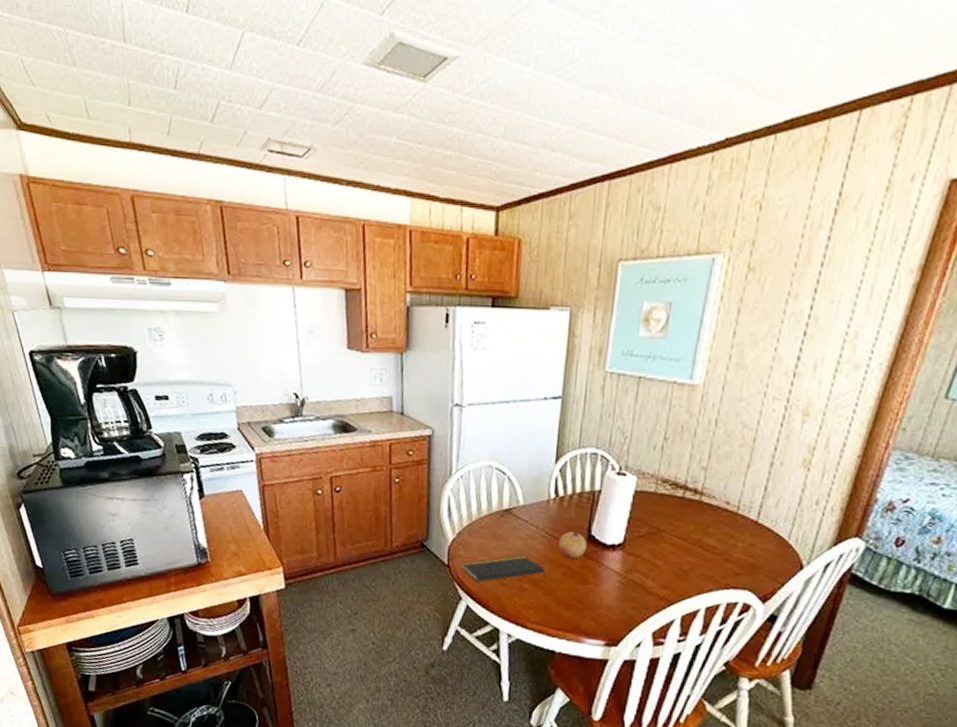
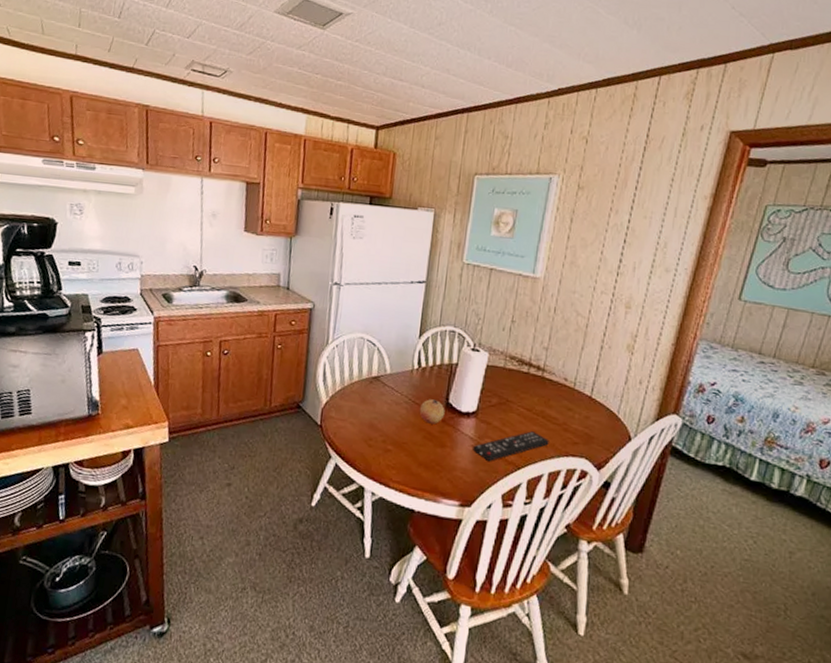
notepad: present [460,554,546,582] -> none [332,418,408,442]
remote control: none [619,562,707,598] -> present [473,431,549,462]

